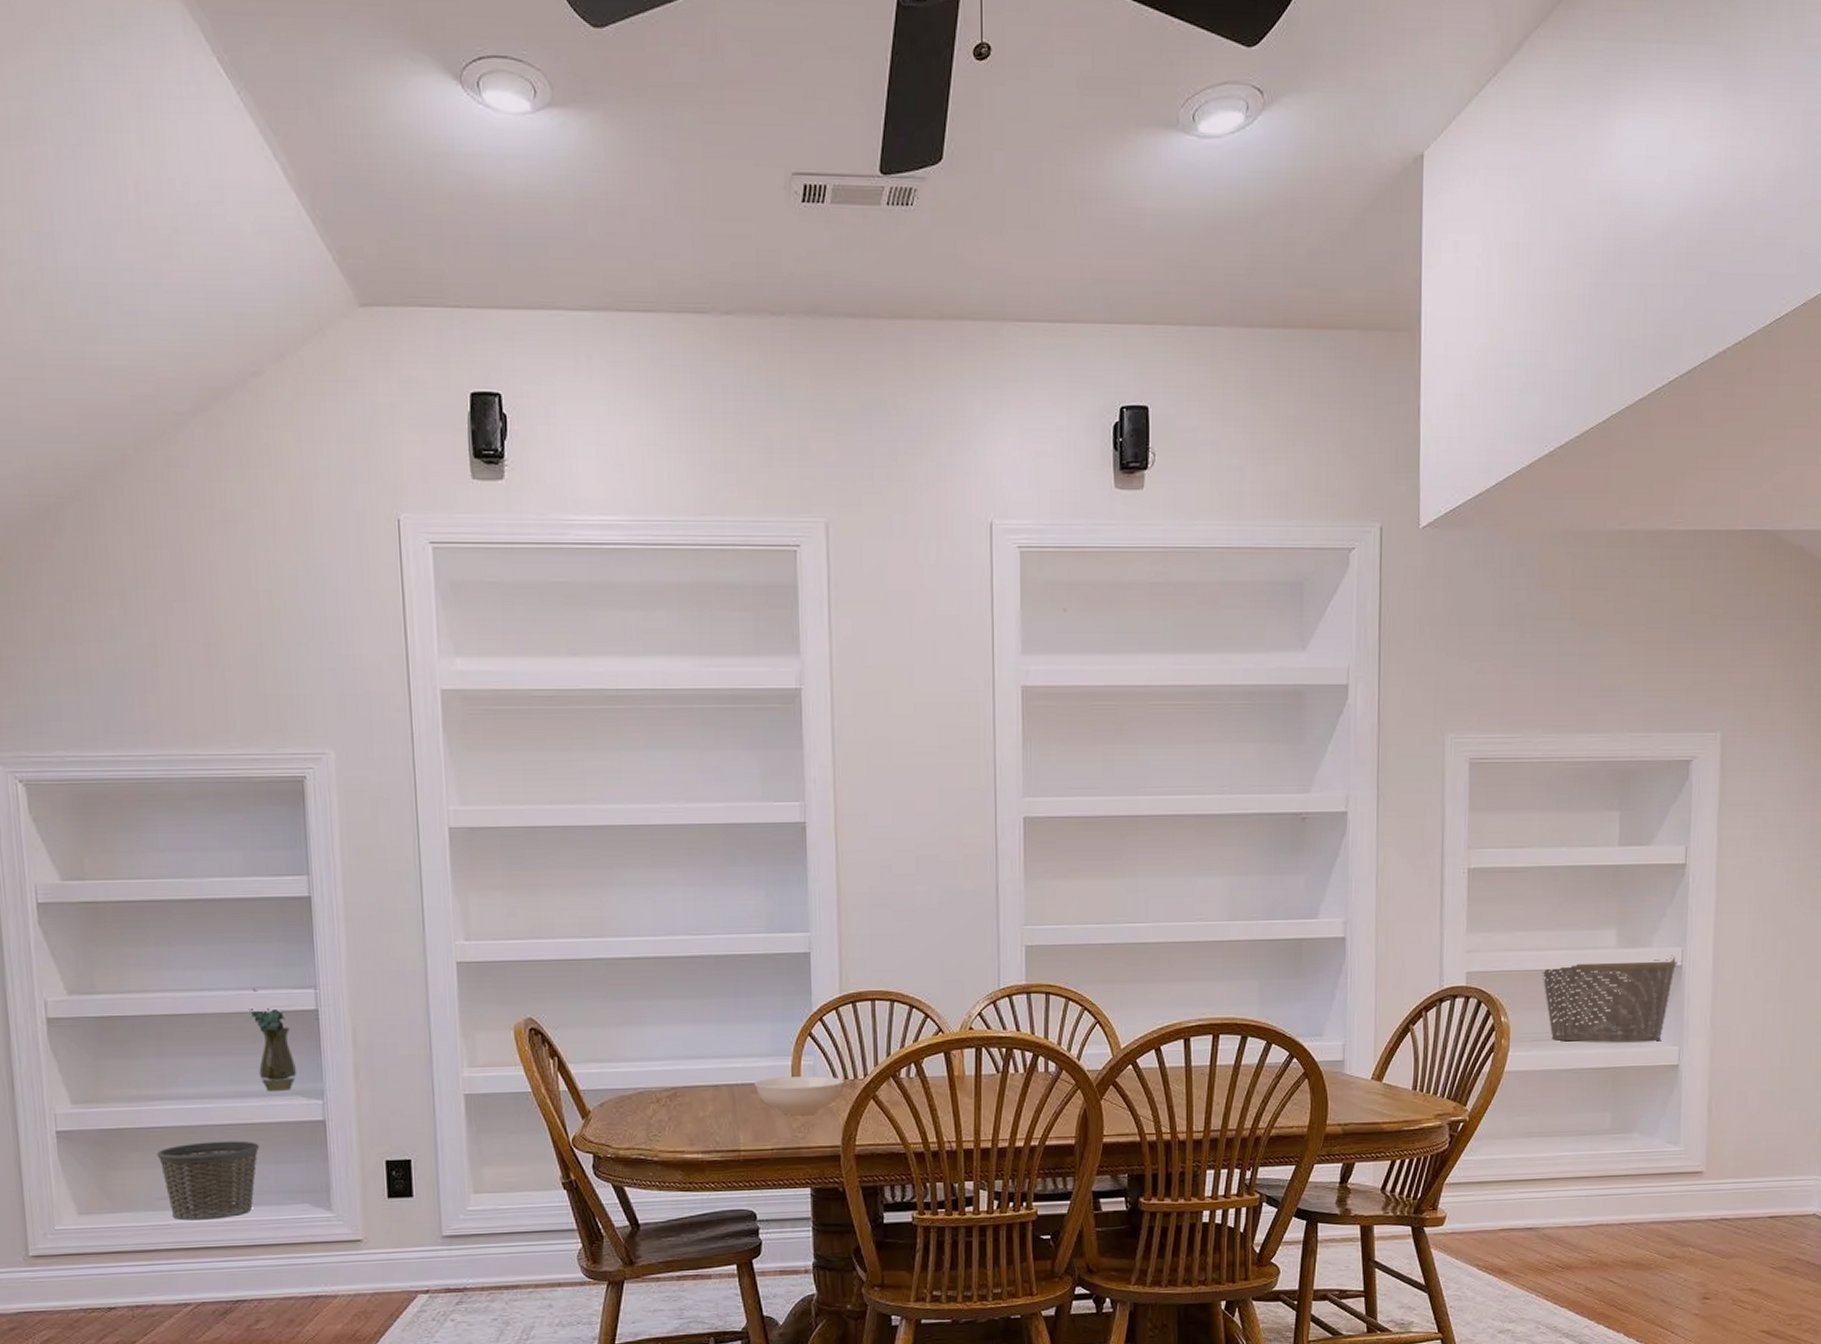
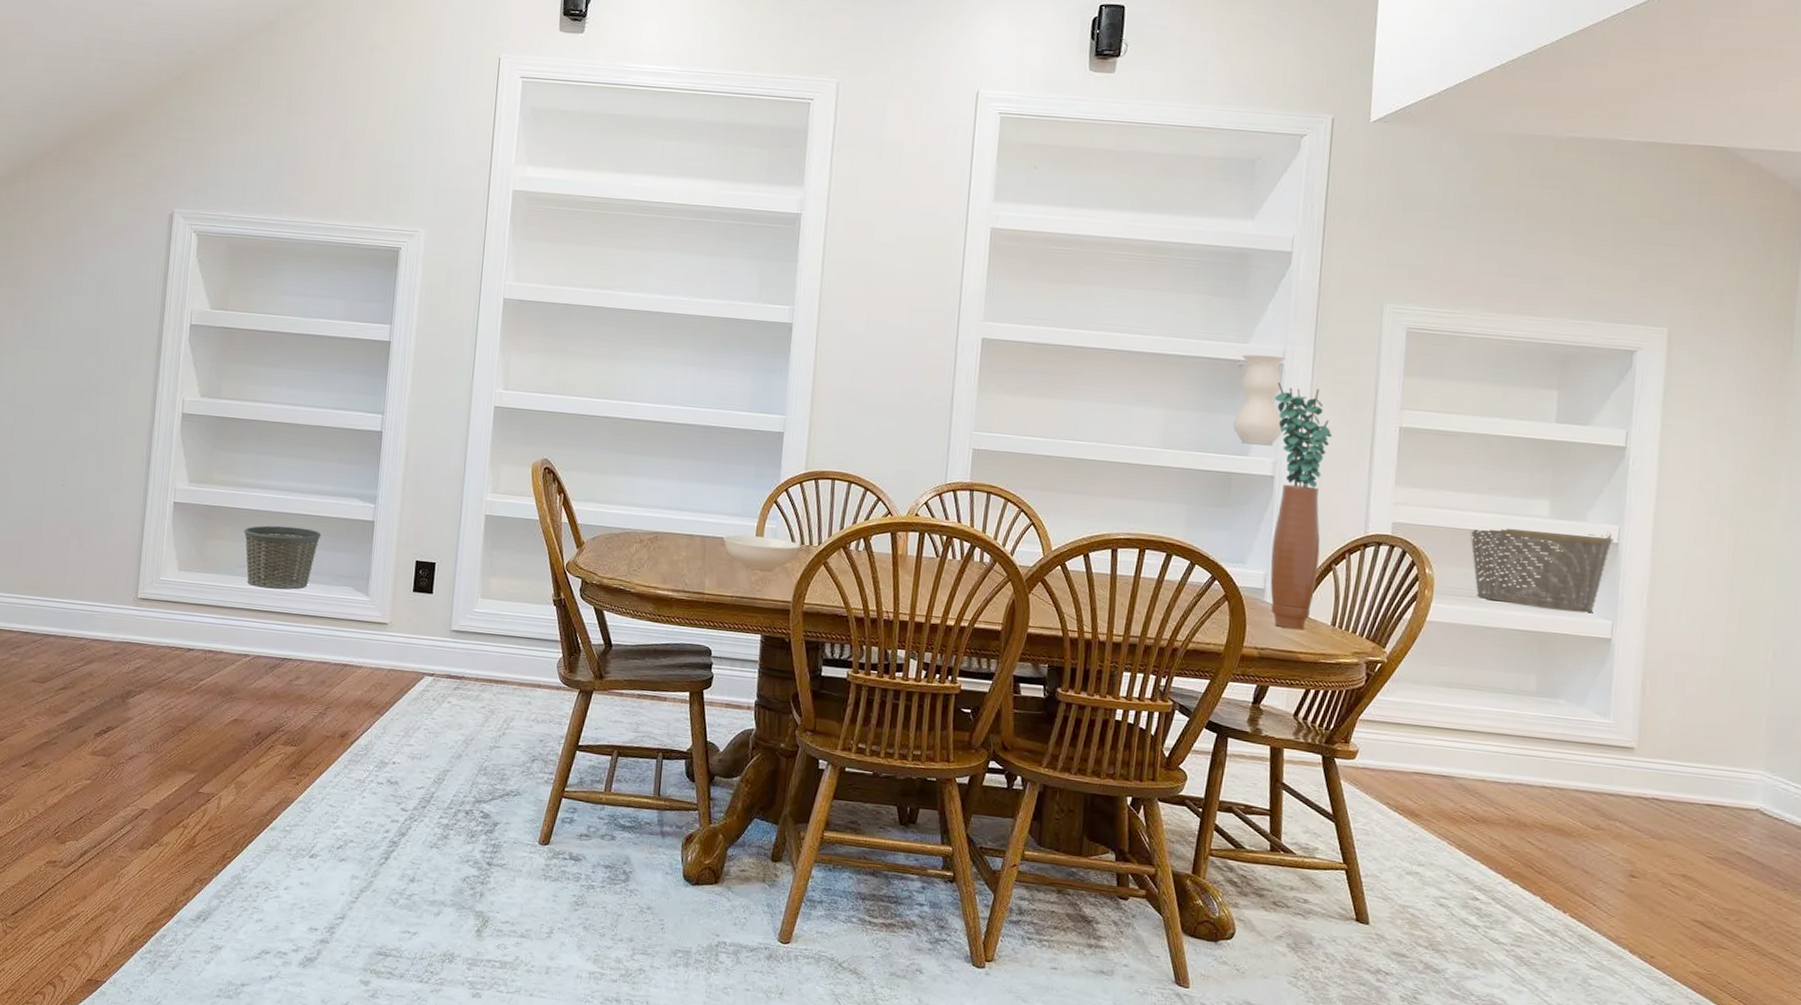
vase: present [248,987,297,1092] -> none [330,408,359,494]
vase: none [1300,804,1353,905] -> present [1233,354,1286,446]
vase: none [1341,833,1401,1100] -> present [1270,382,1332,630]

